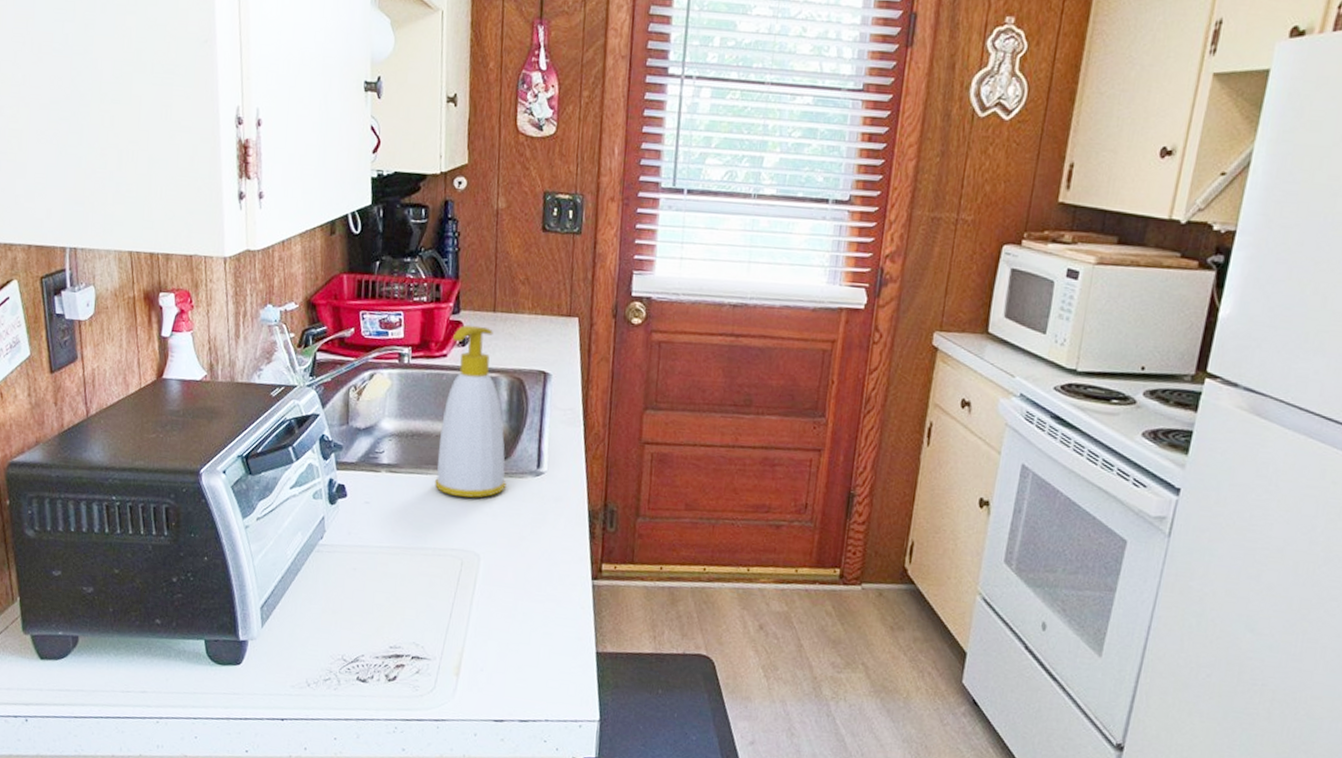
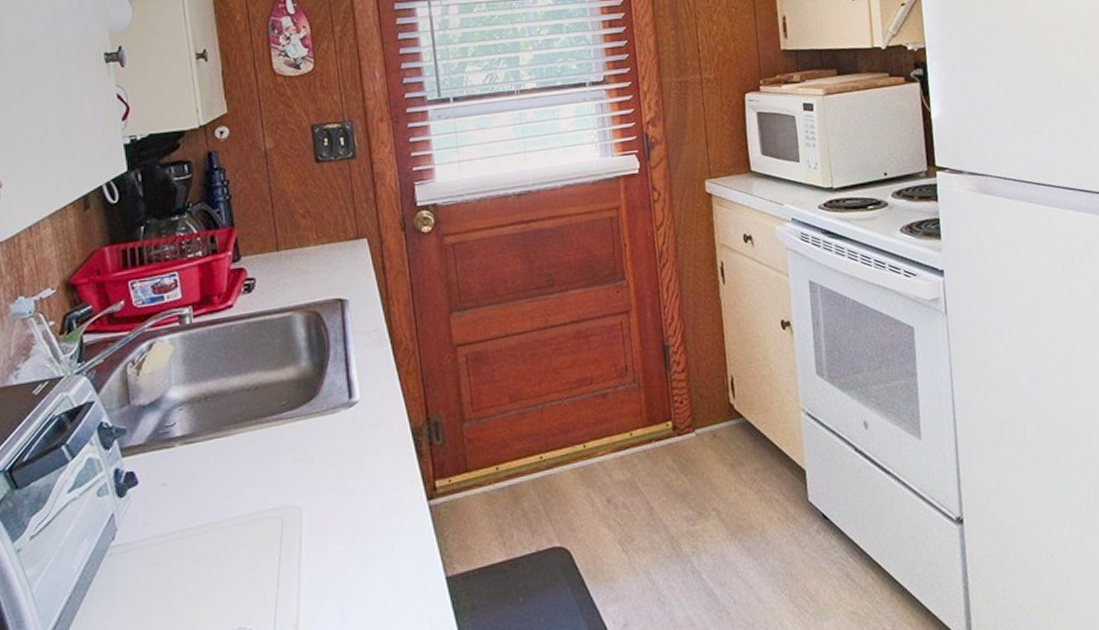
soap bottle: present [435,324,506,498] -> none [236,268,319,452]

